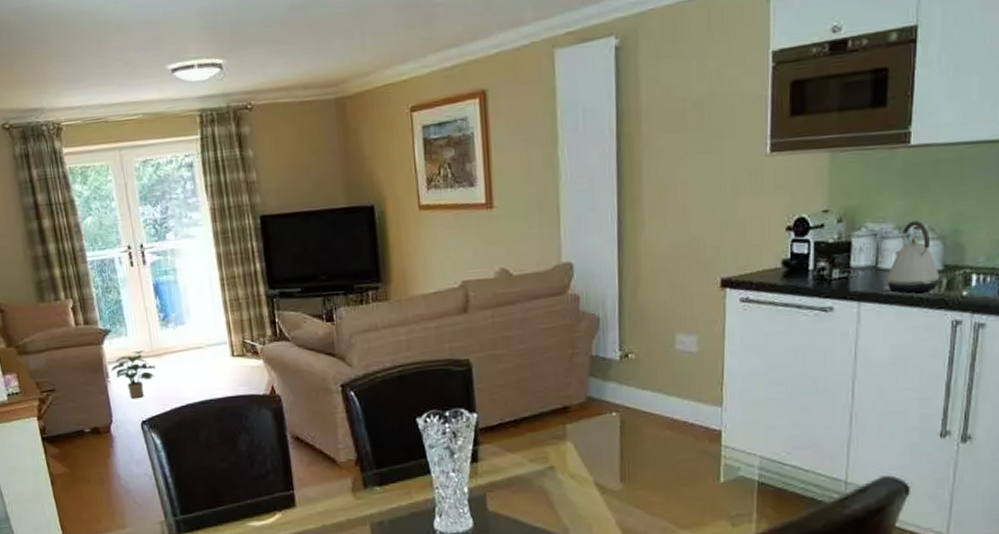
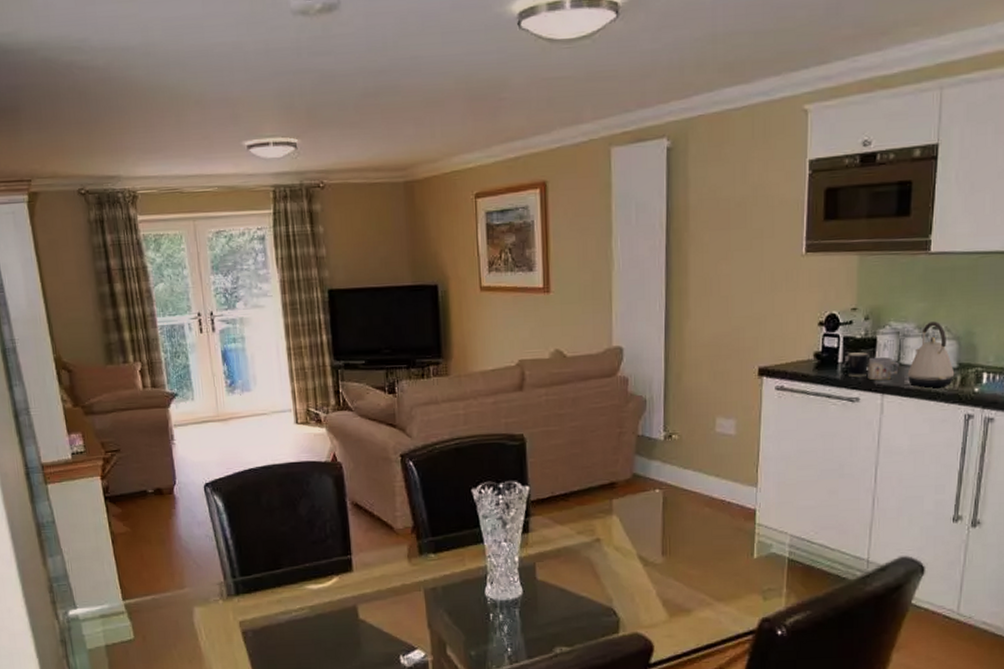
potted plant: present [111,351,156,399] -> none [177,415,221,462]
mug: none [819,257,847,286] -> present [847,352,872,378]
mug: none [842,261,879,288] -> present [868,356,900,381]

